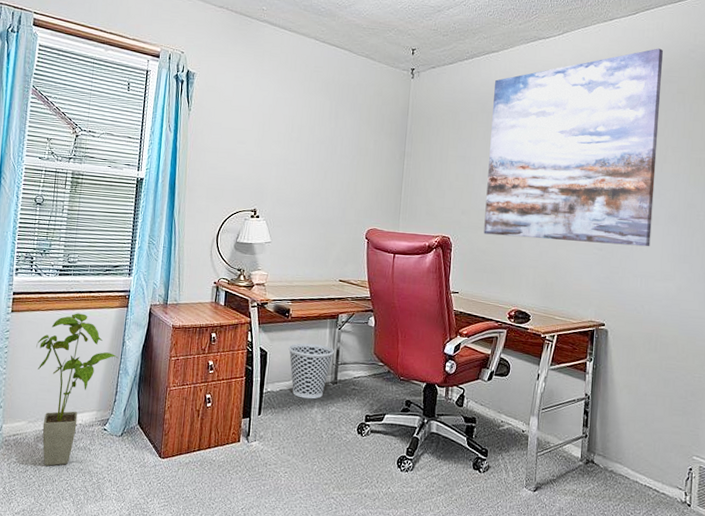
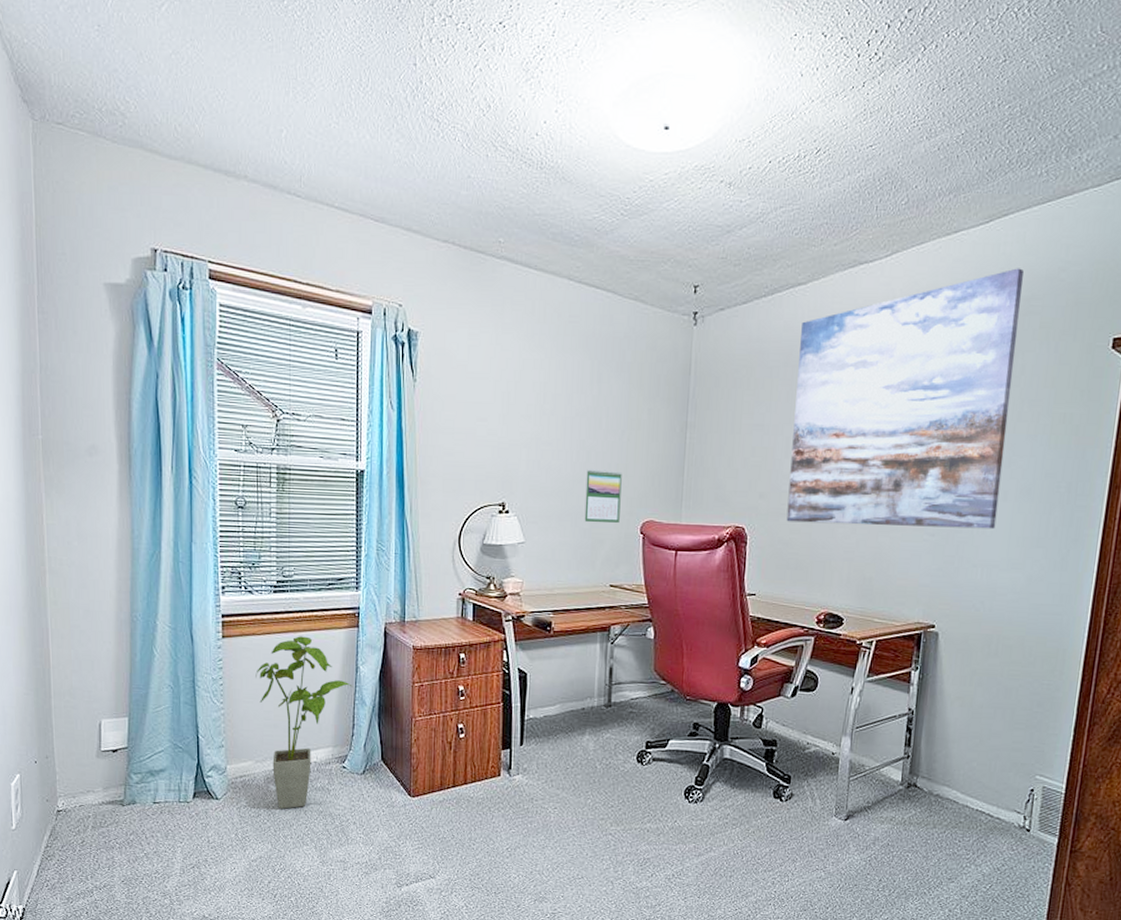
wastebasket: present [288,343,334,399] -> none [552,661,606,726]
calendar: none [320,185,352,229] -> present [584,469,622,523]

